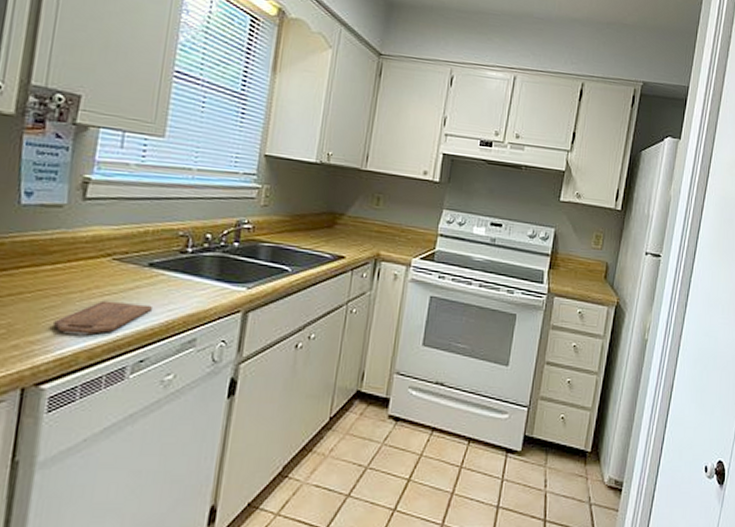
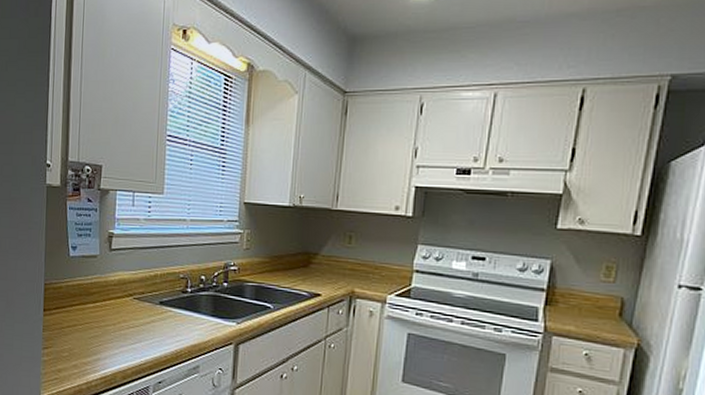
cutting board: present [53,300,154,335] -> none [98,332,166,359]

